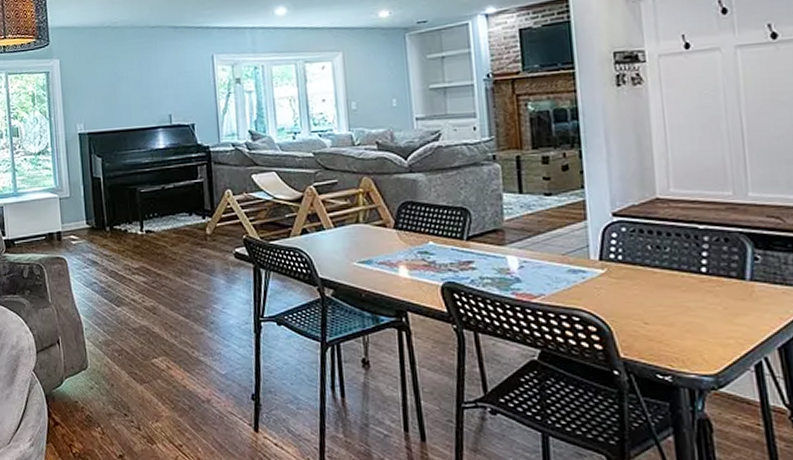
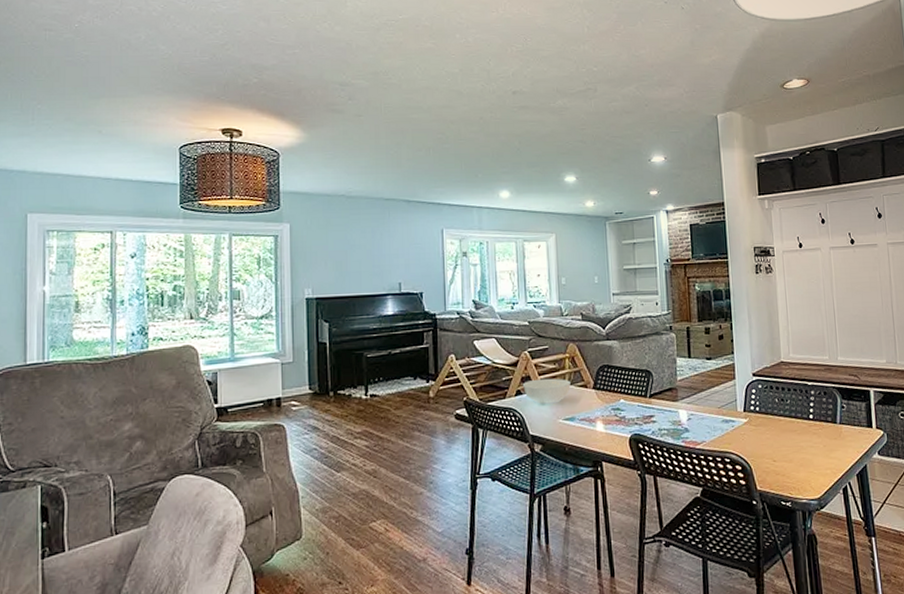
bowl: none [308,216,366,245] -> present [522,378,571,404]

